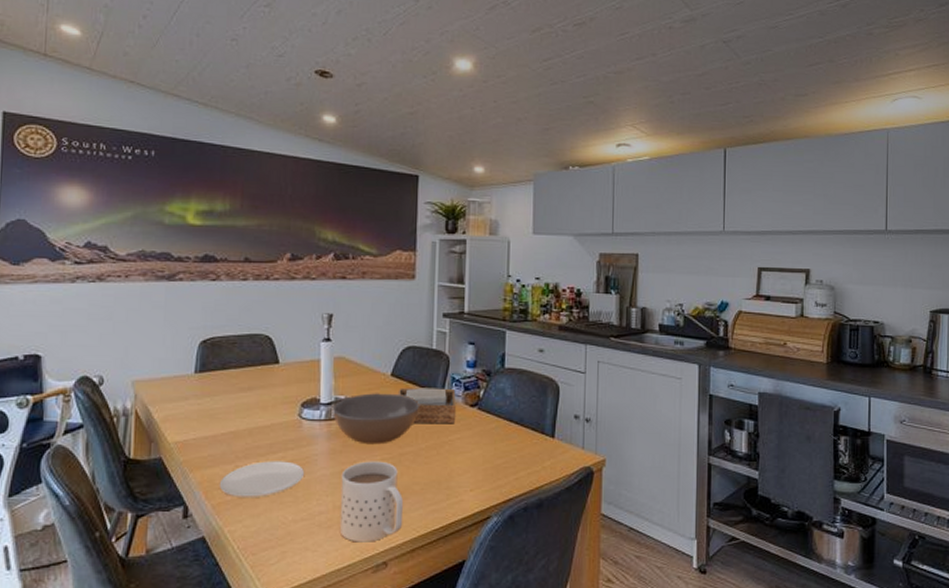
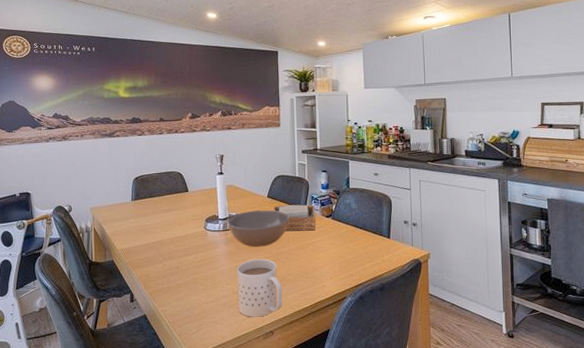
plate: present [219,461,305,499] -> none [153,260,211,288]

